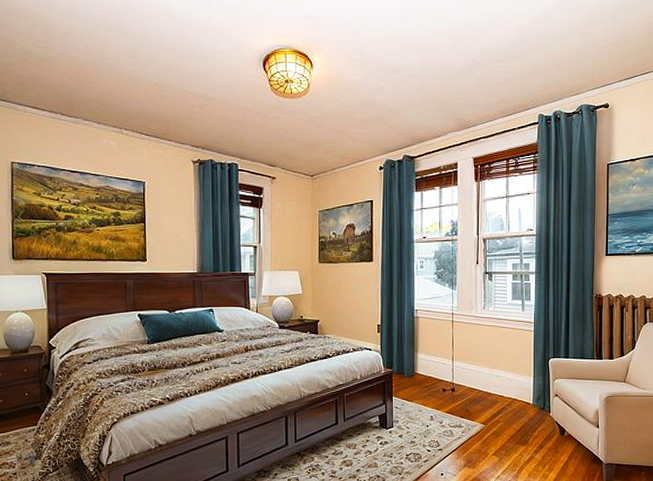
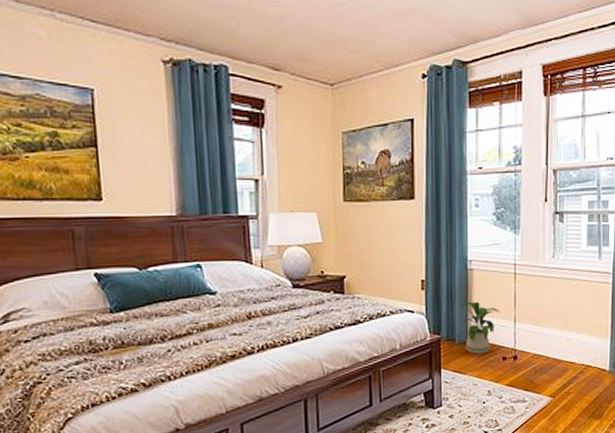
house plant: none [408,343,441,386] -> present [460,301,501,354]

